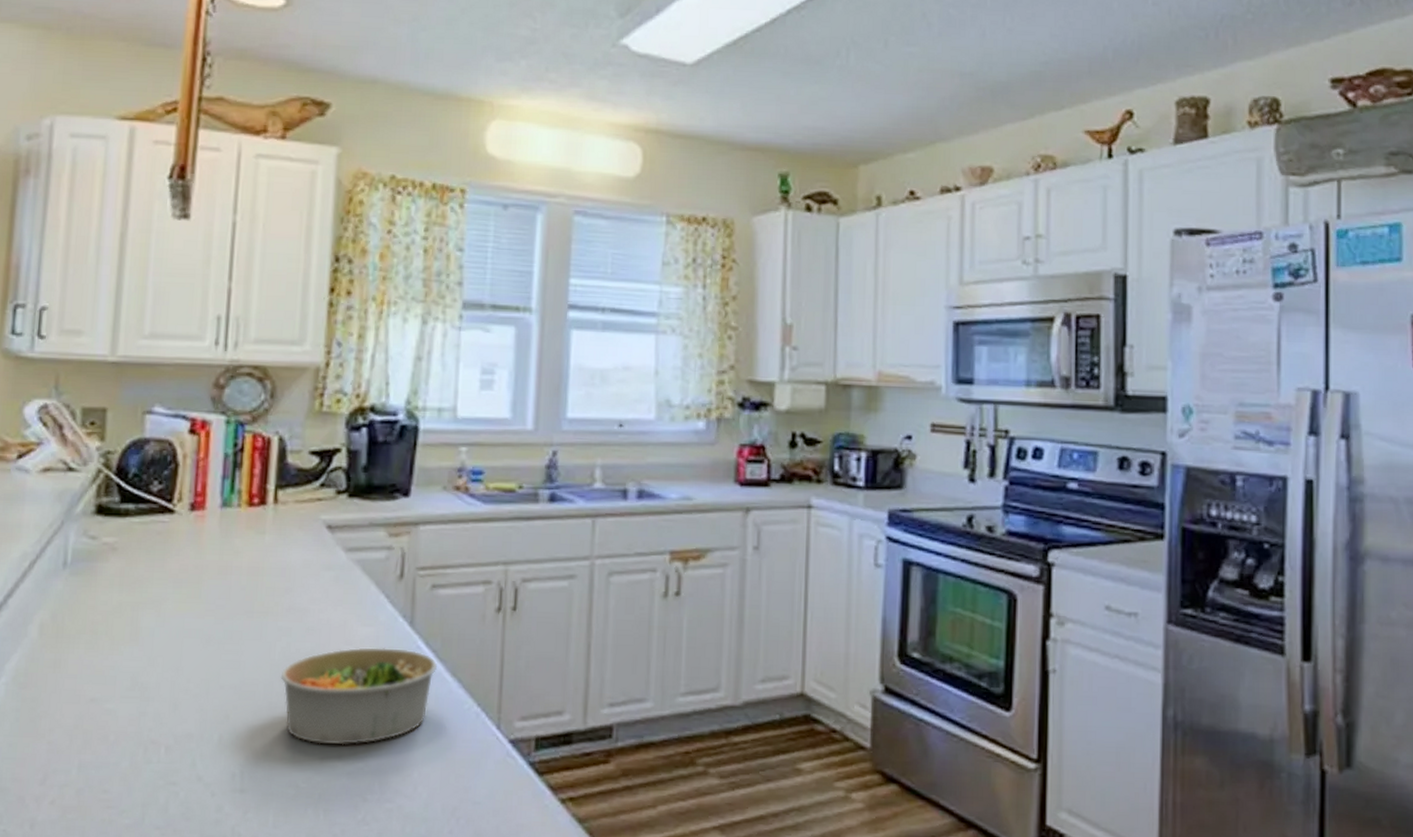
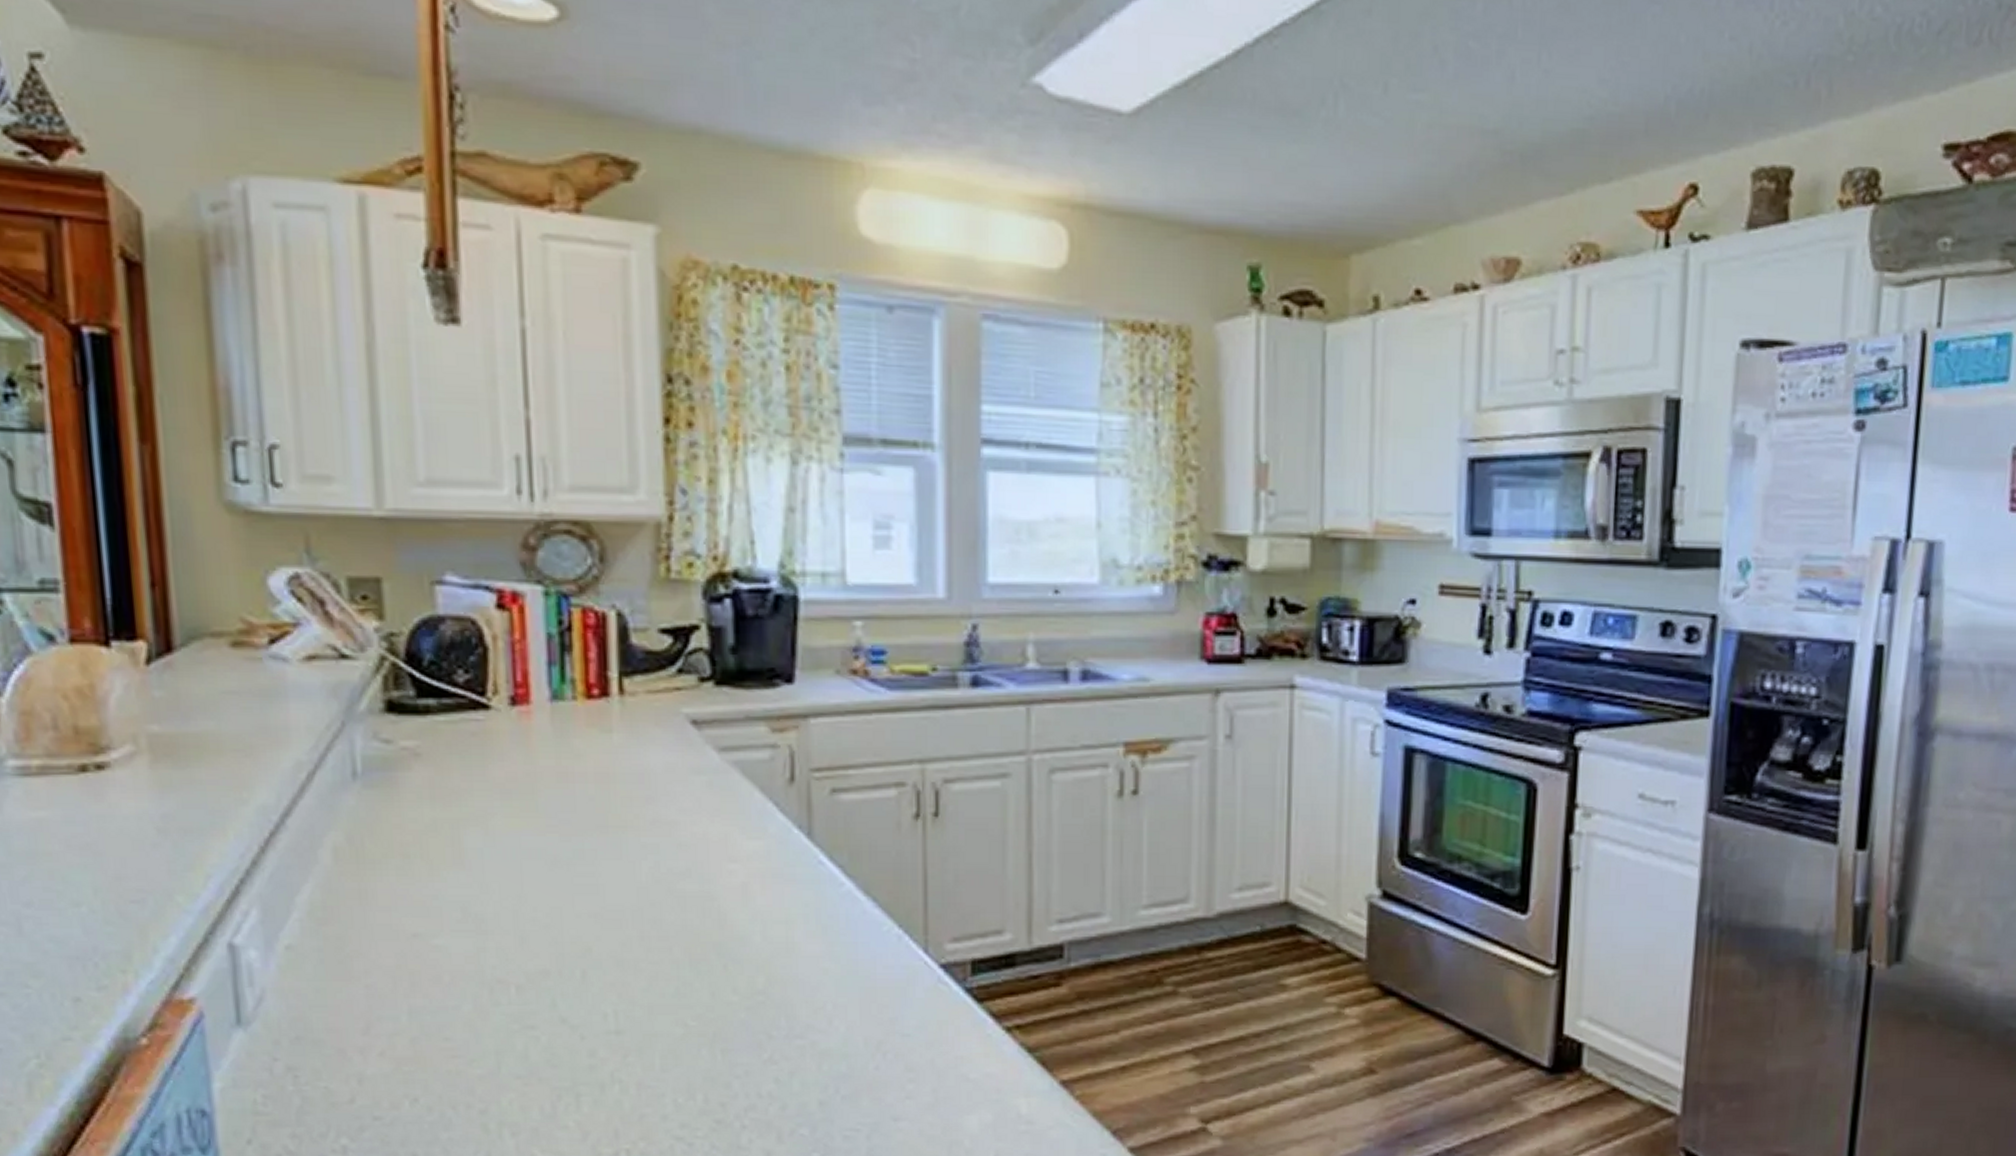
bowl: present [280,647,437,745] -> none [651,863,845,977]

